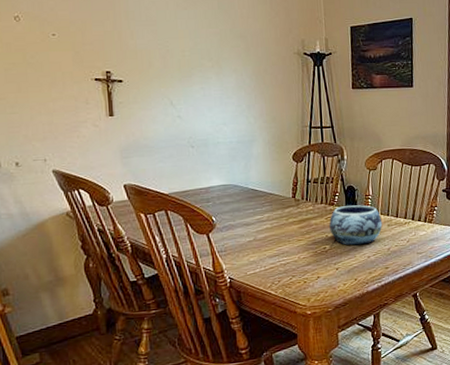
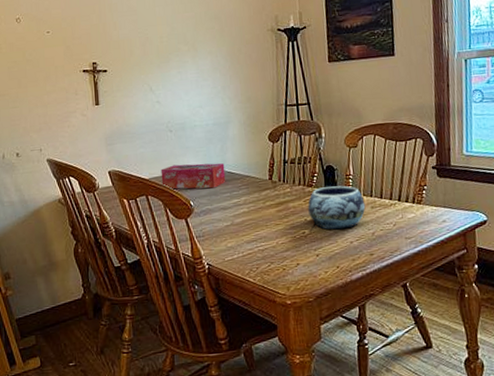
tissue box: none [181,180,249,205] -> present [161,163,226,190]

